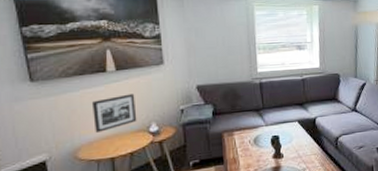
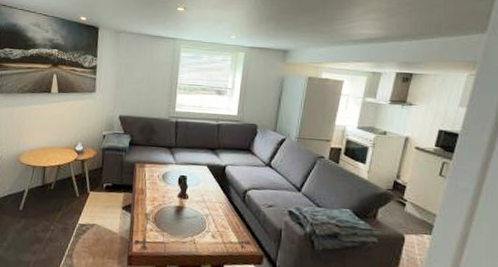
picture frame: present [92,93,137,134] -> none [35,114,69,144]

